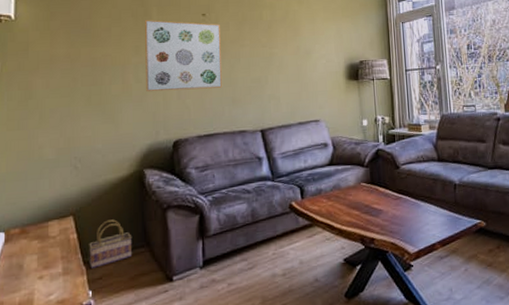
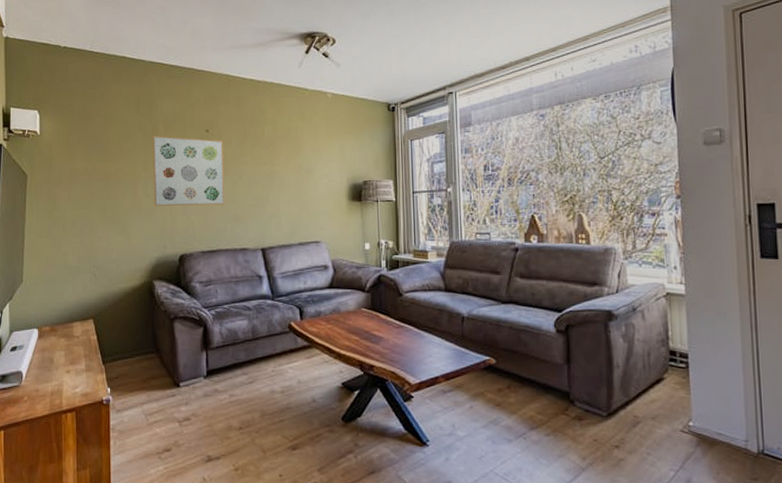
basket: present [89,219,132,268] -> none [107,325,144,368]

